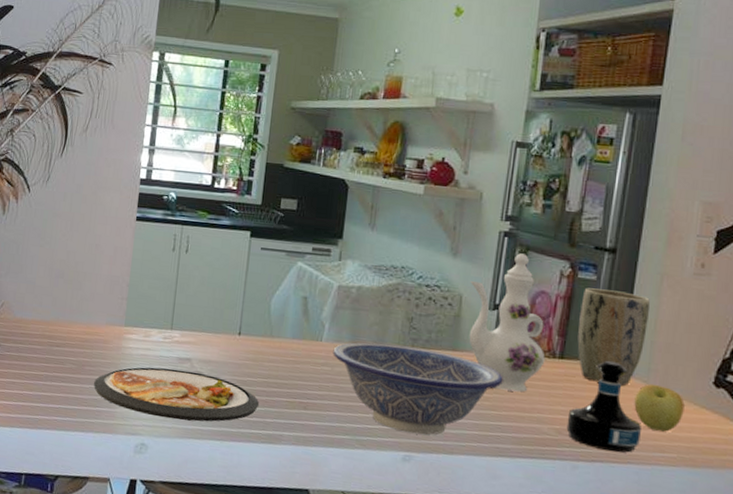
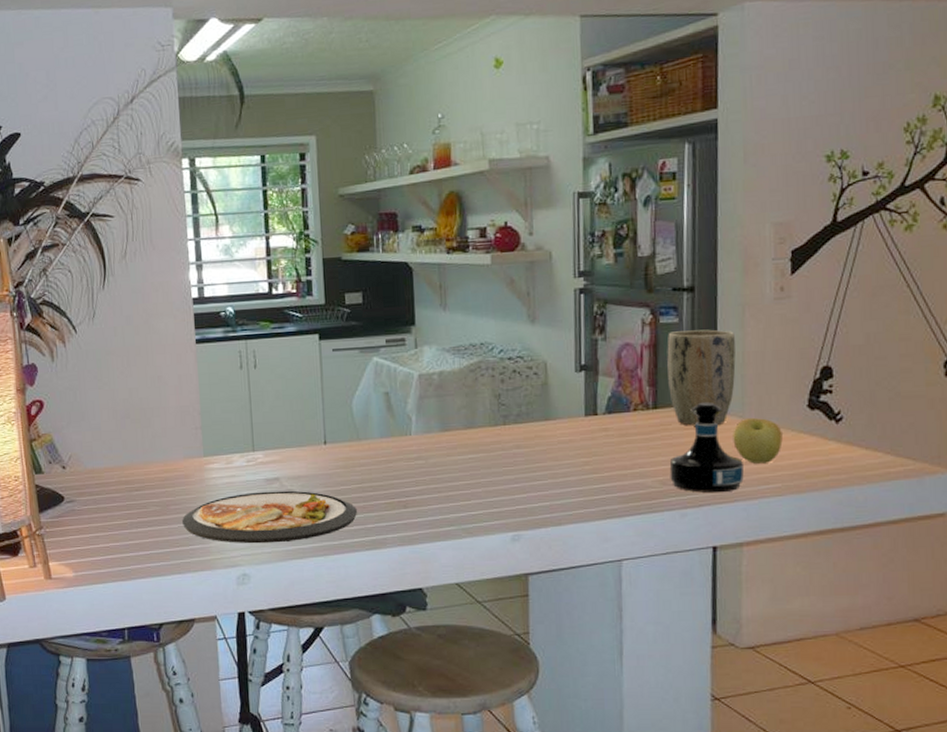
decorative bowl: present [332,342,504,435] -> none [424,423,602,512]
ewer: present [469,253,545,392] -> none [552,308,639,451]

